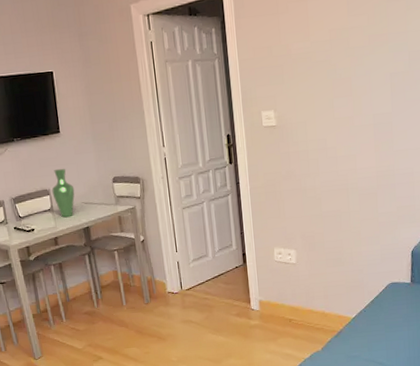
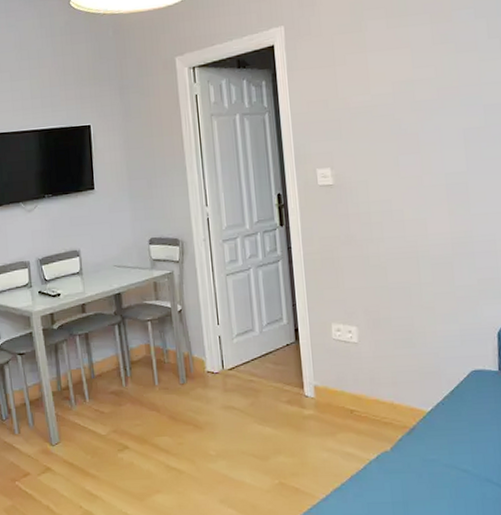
vase: present [52,168,75,218] -> none [82,227,107,282]

